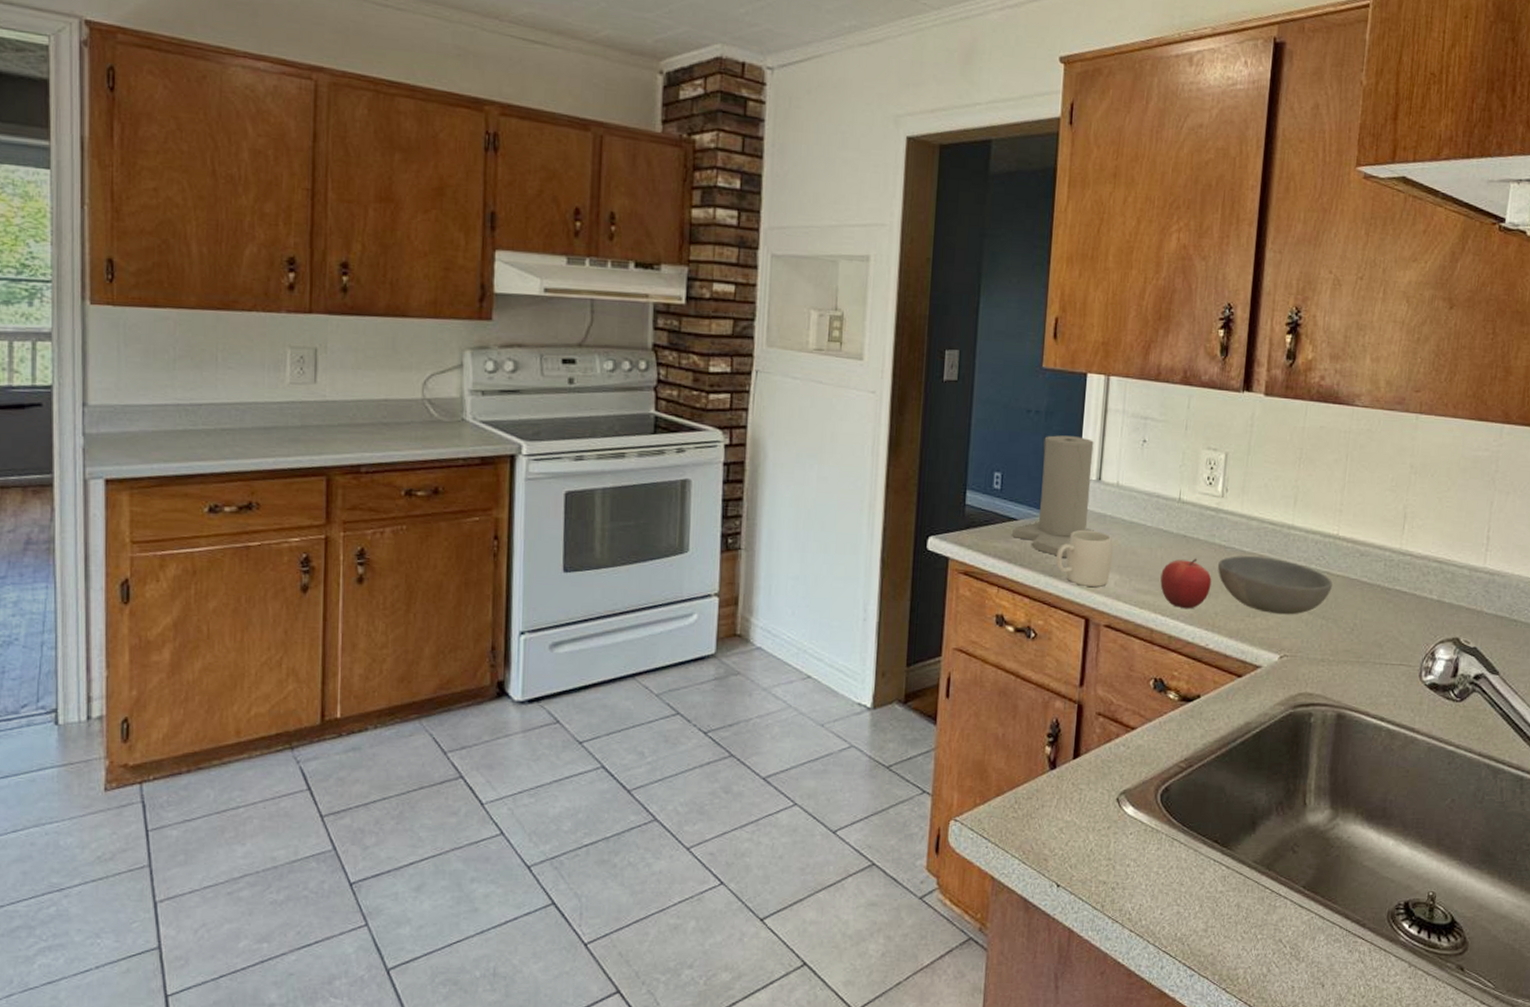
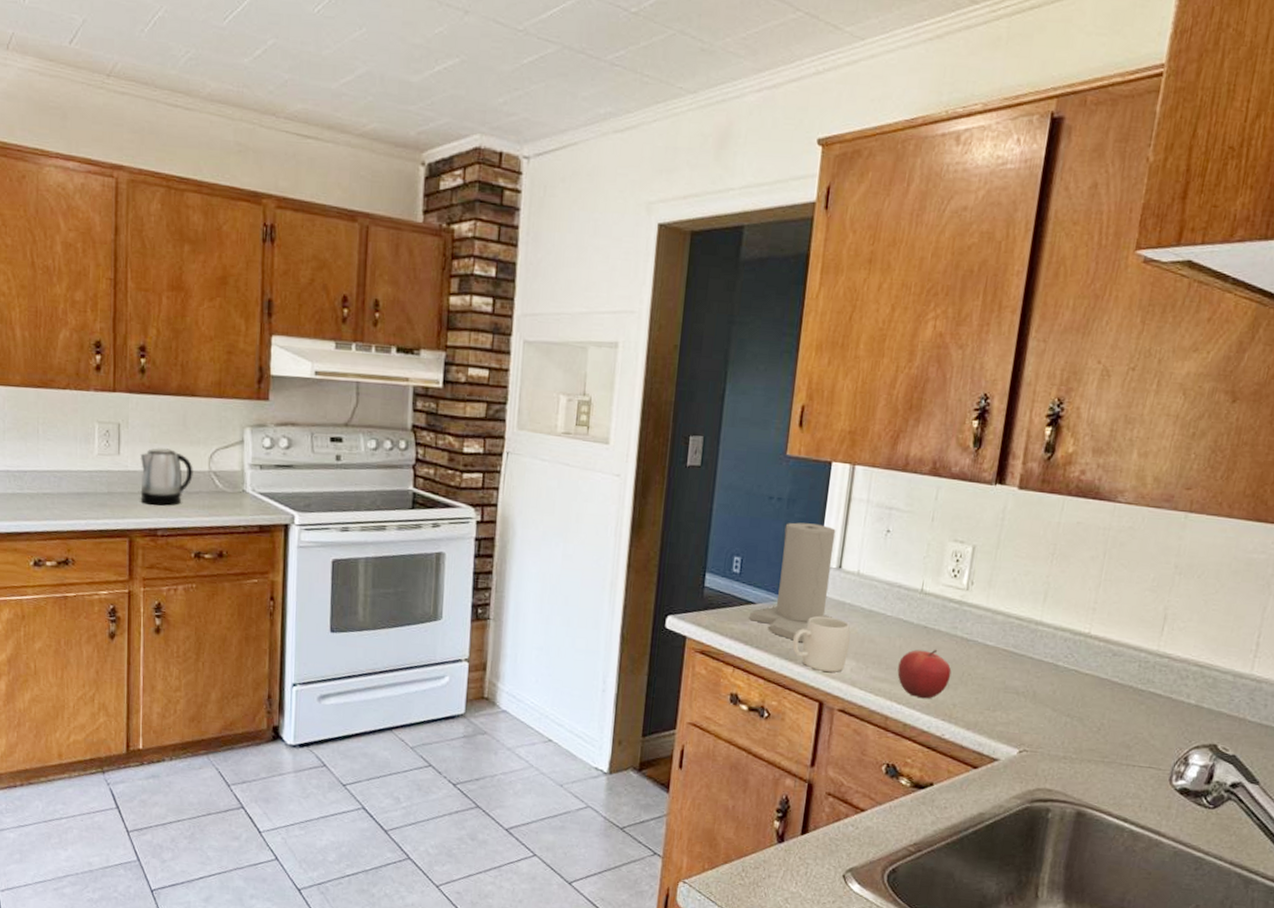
kettle: none [340,374,404,440] -> present [140,448,193,506]
bowl: present [1218,556,1332,615] -> none [958,649,1080,711]

